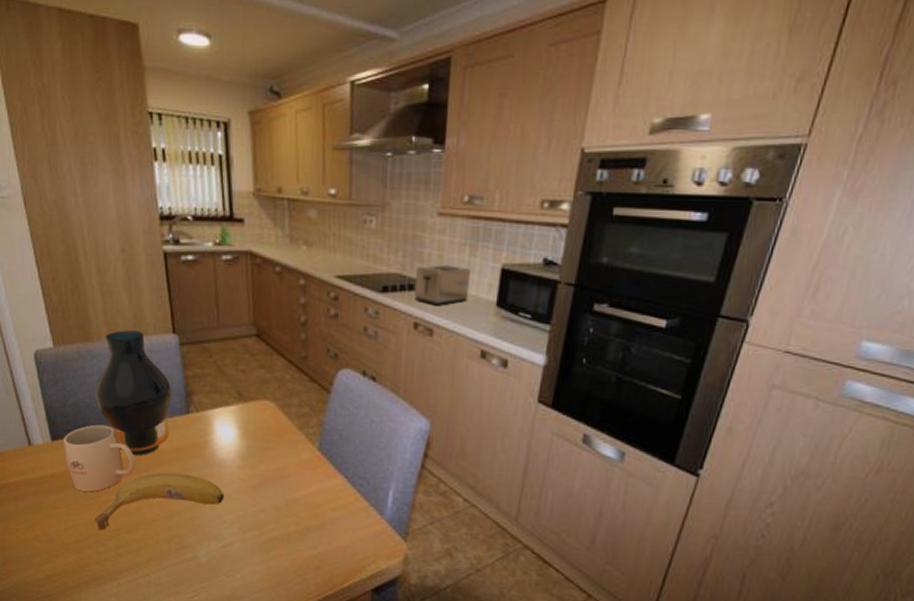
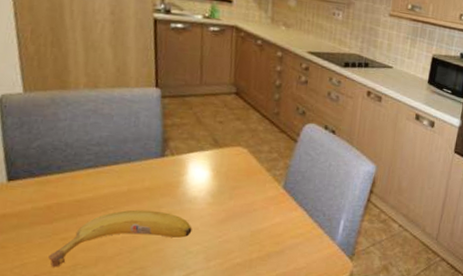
mug: present [64,424,135,493] -> none [20,166,102,231]
vase: present [94,330,171,456] -> none [64,81,148,195]
toaster: present [414,264,471,306] -> none [368,50,411,81]

